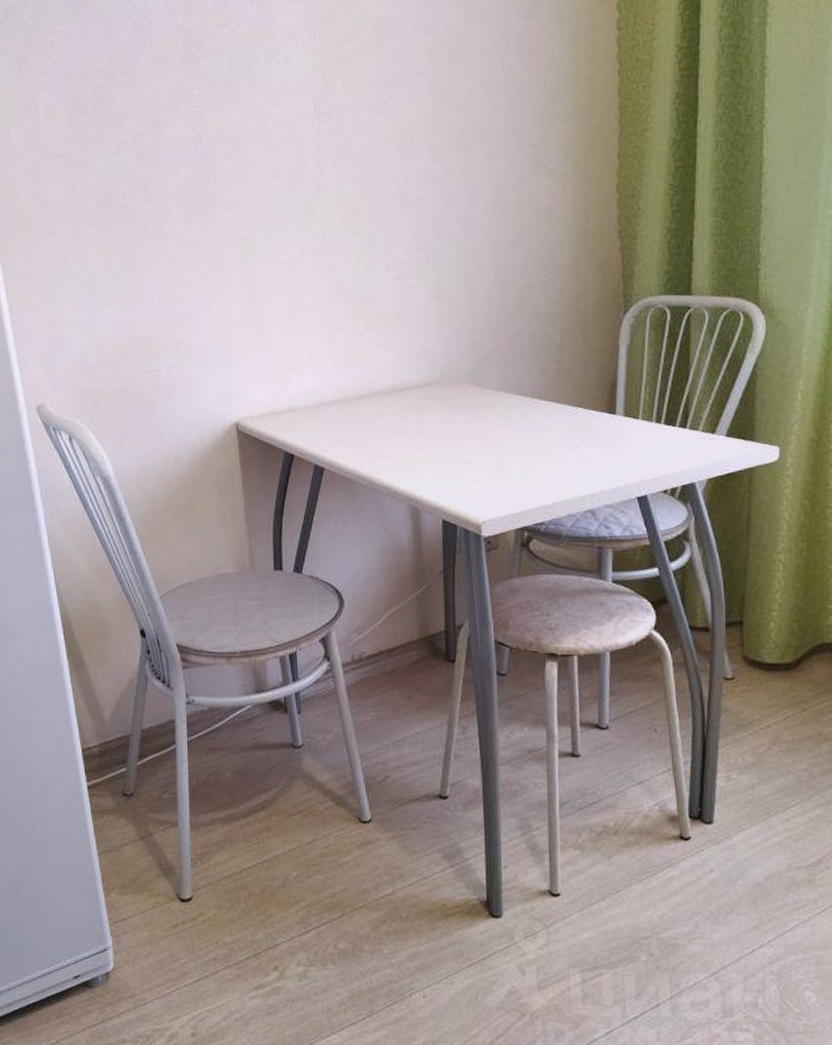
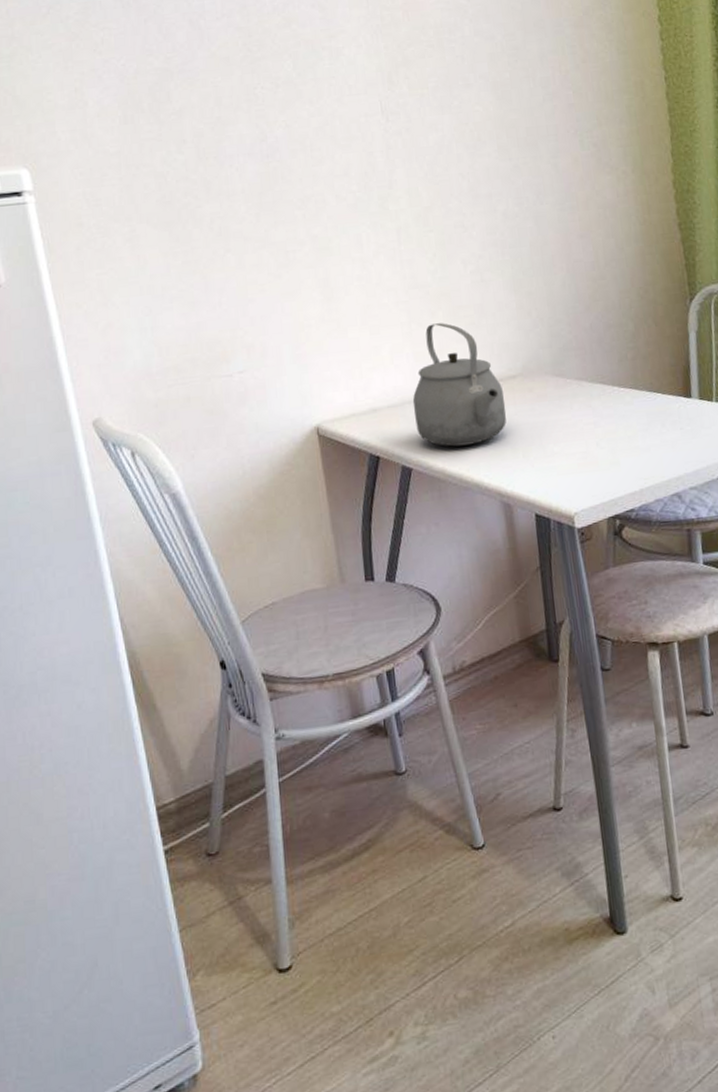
tea kettle: none [328,327,421,450] -> present [412,323,507,447]

